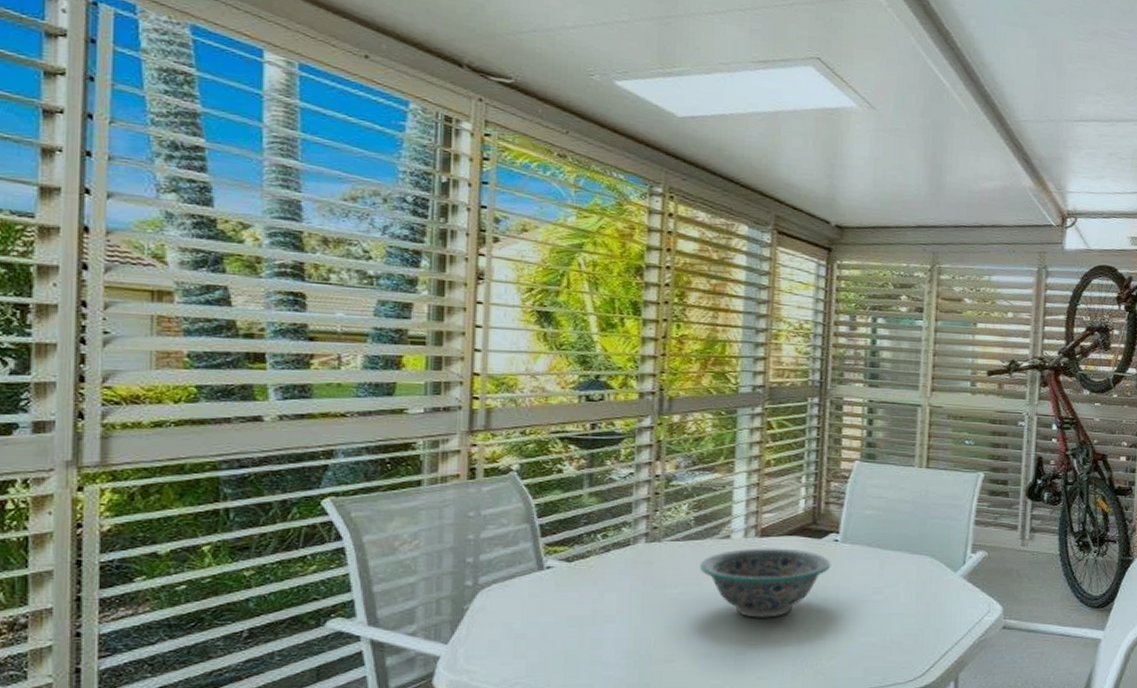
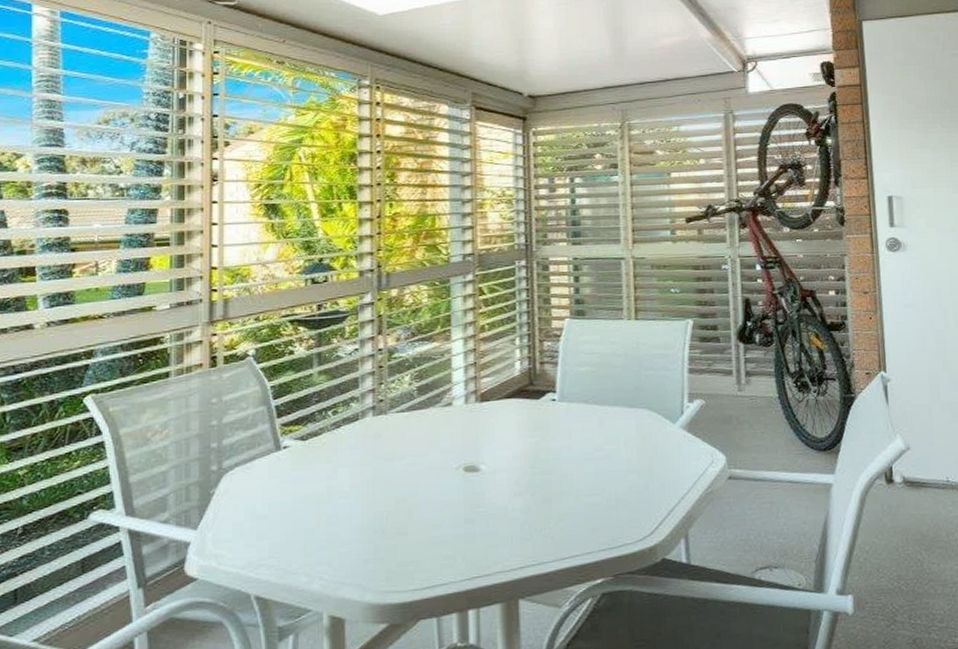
decorative bowl: present [700,548,831,618] -> none [425,411,551,485]

